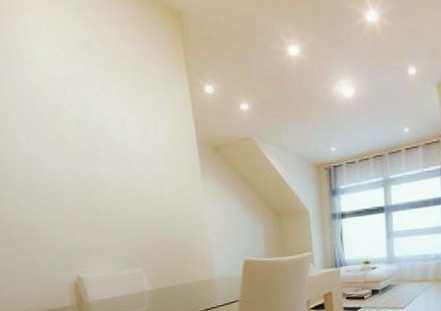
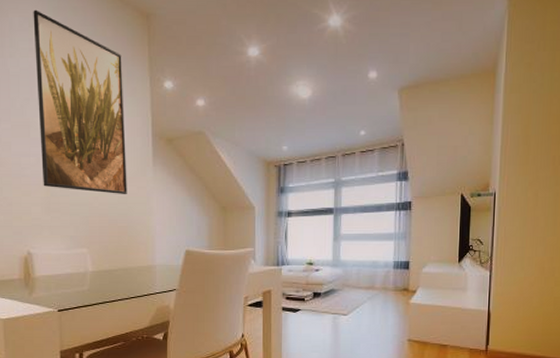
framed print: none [49,9,178,209] -> present [33,9,127,195]

